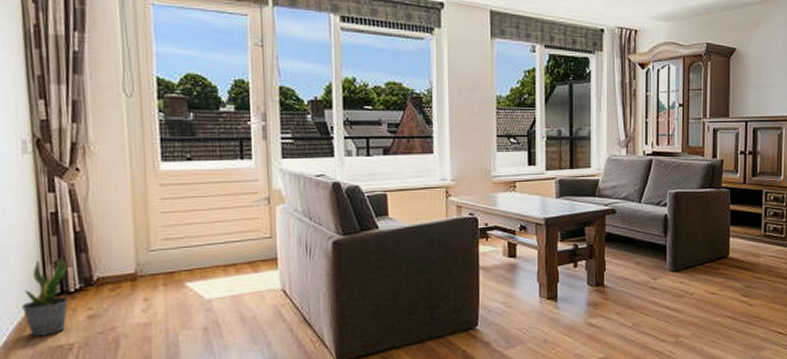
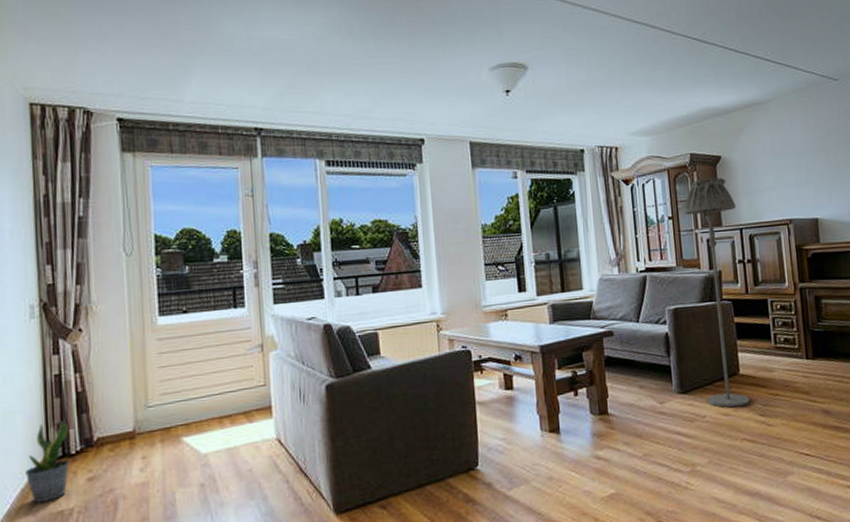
floor lamp: none [694,69,745,287] -> present [683,178,750,408]

